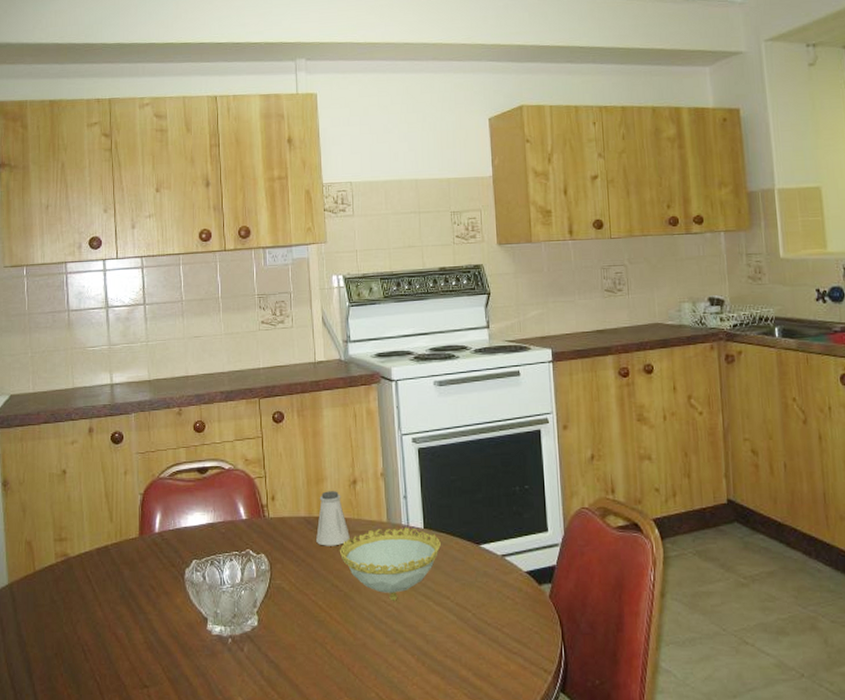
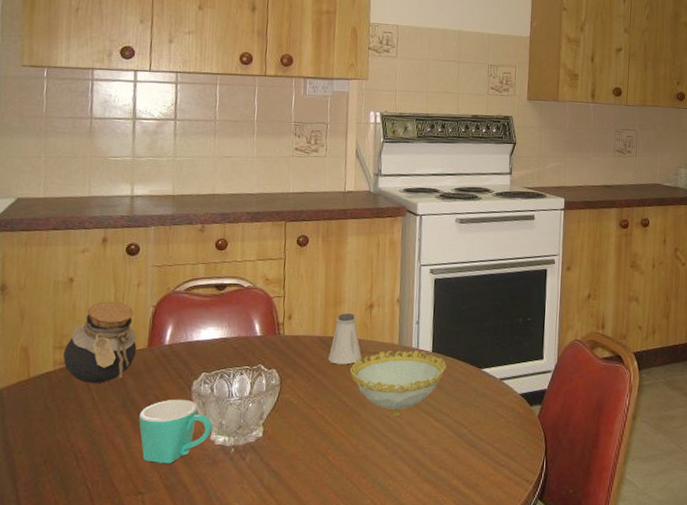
jar: none [63,491,129,575] -> present [63,301,137,384]
mug: none [138,588,208,656] -> present [139,399,212,464]

